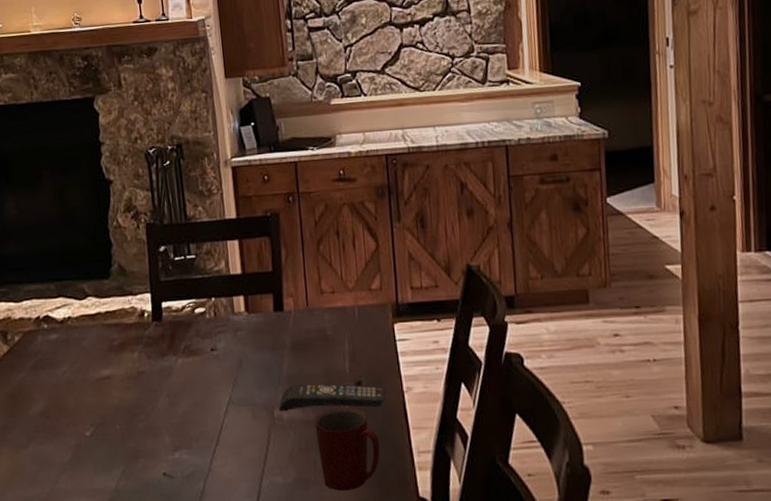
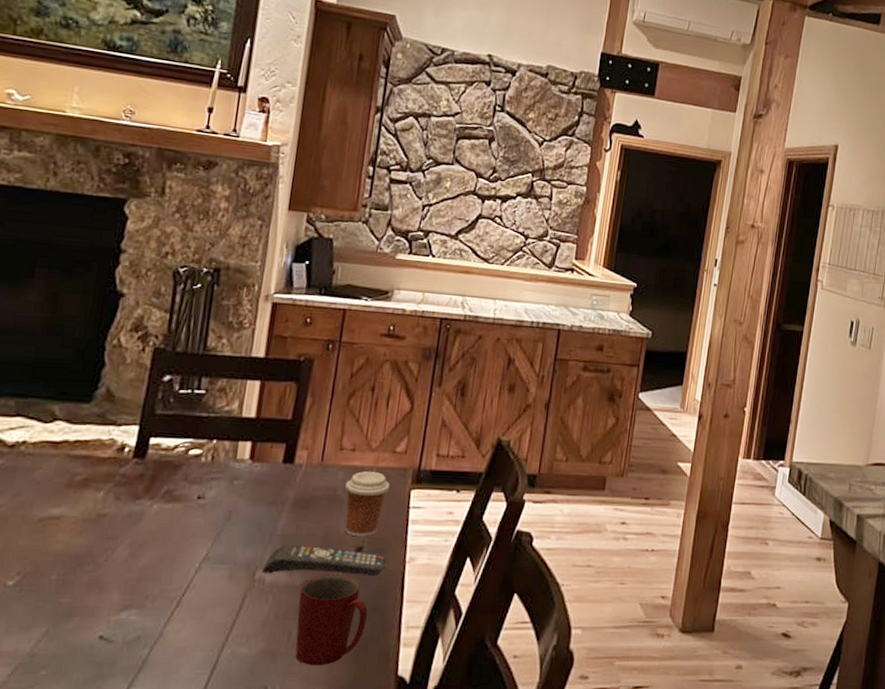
coffee cup: none [333,310,374,372] -> present [345,471,391,537]

